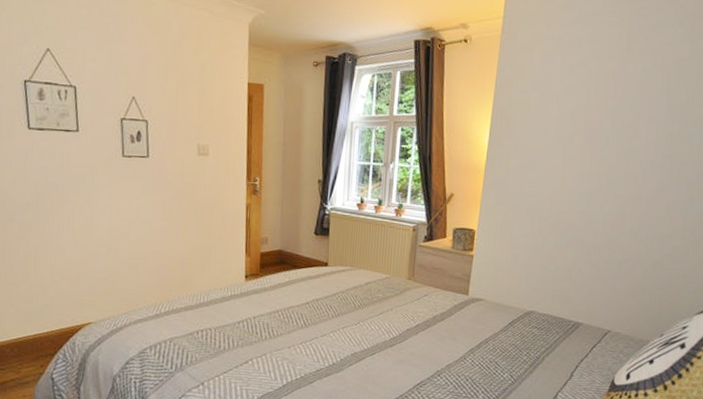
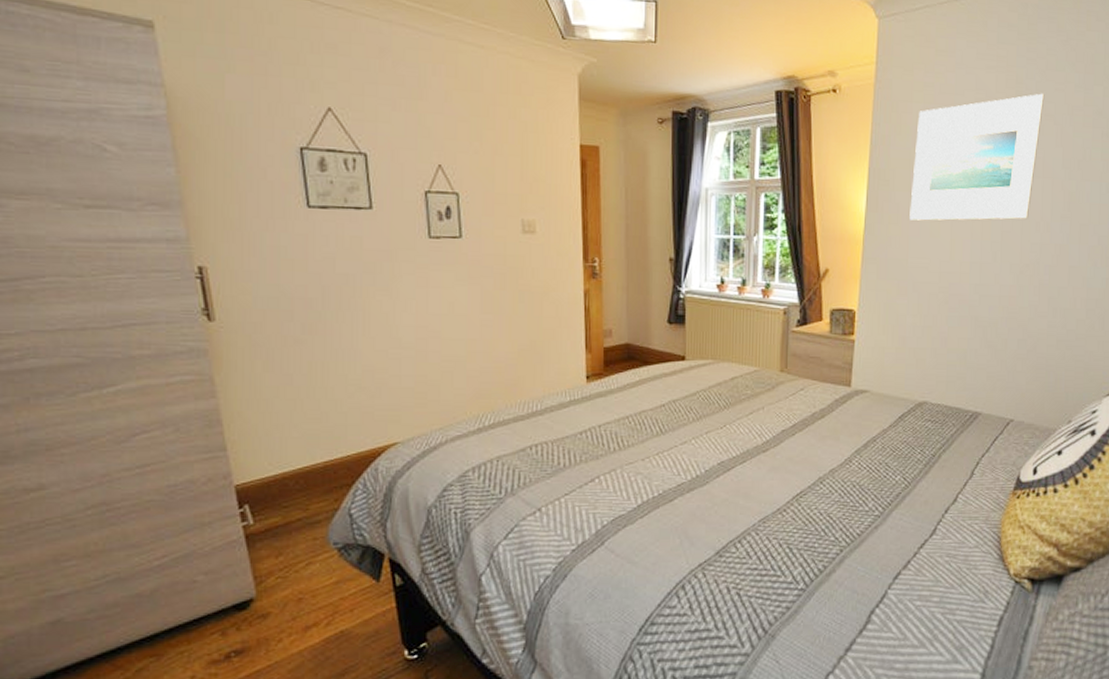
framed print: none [526,46,654,156] -> present [909,93,1045,221]

